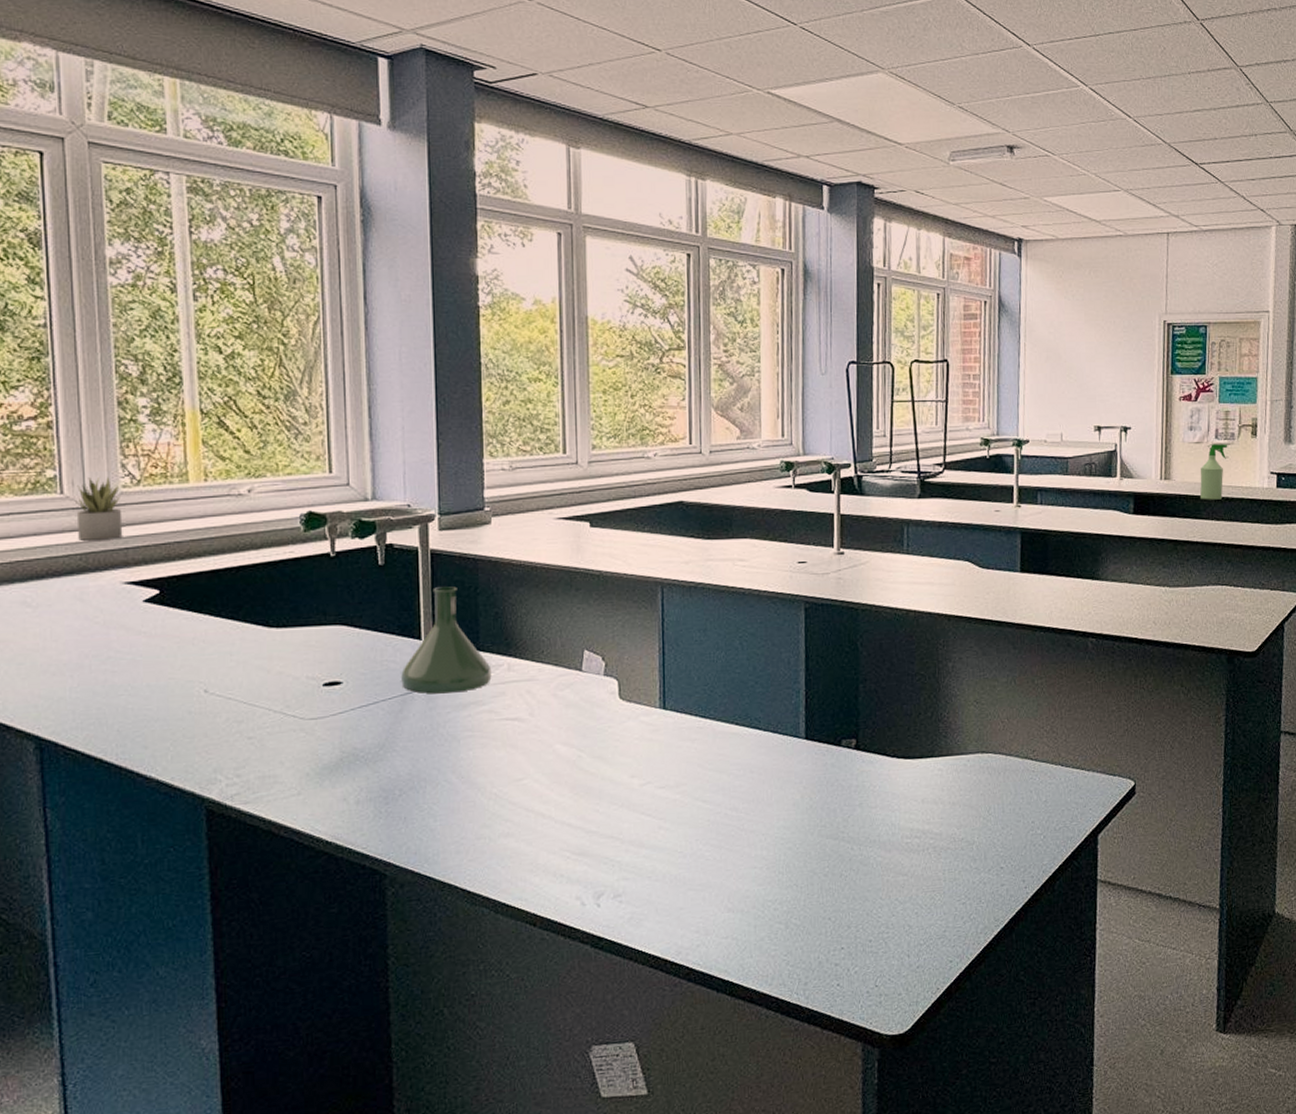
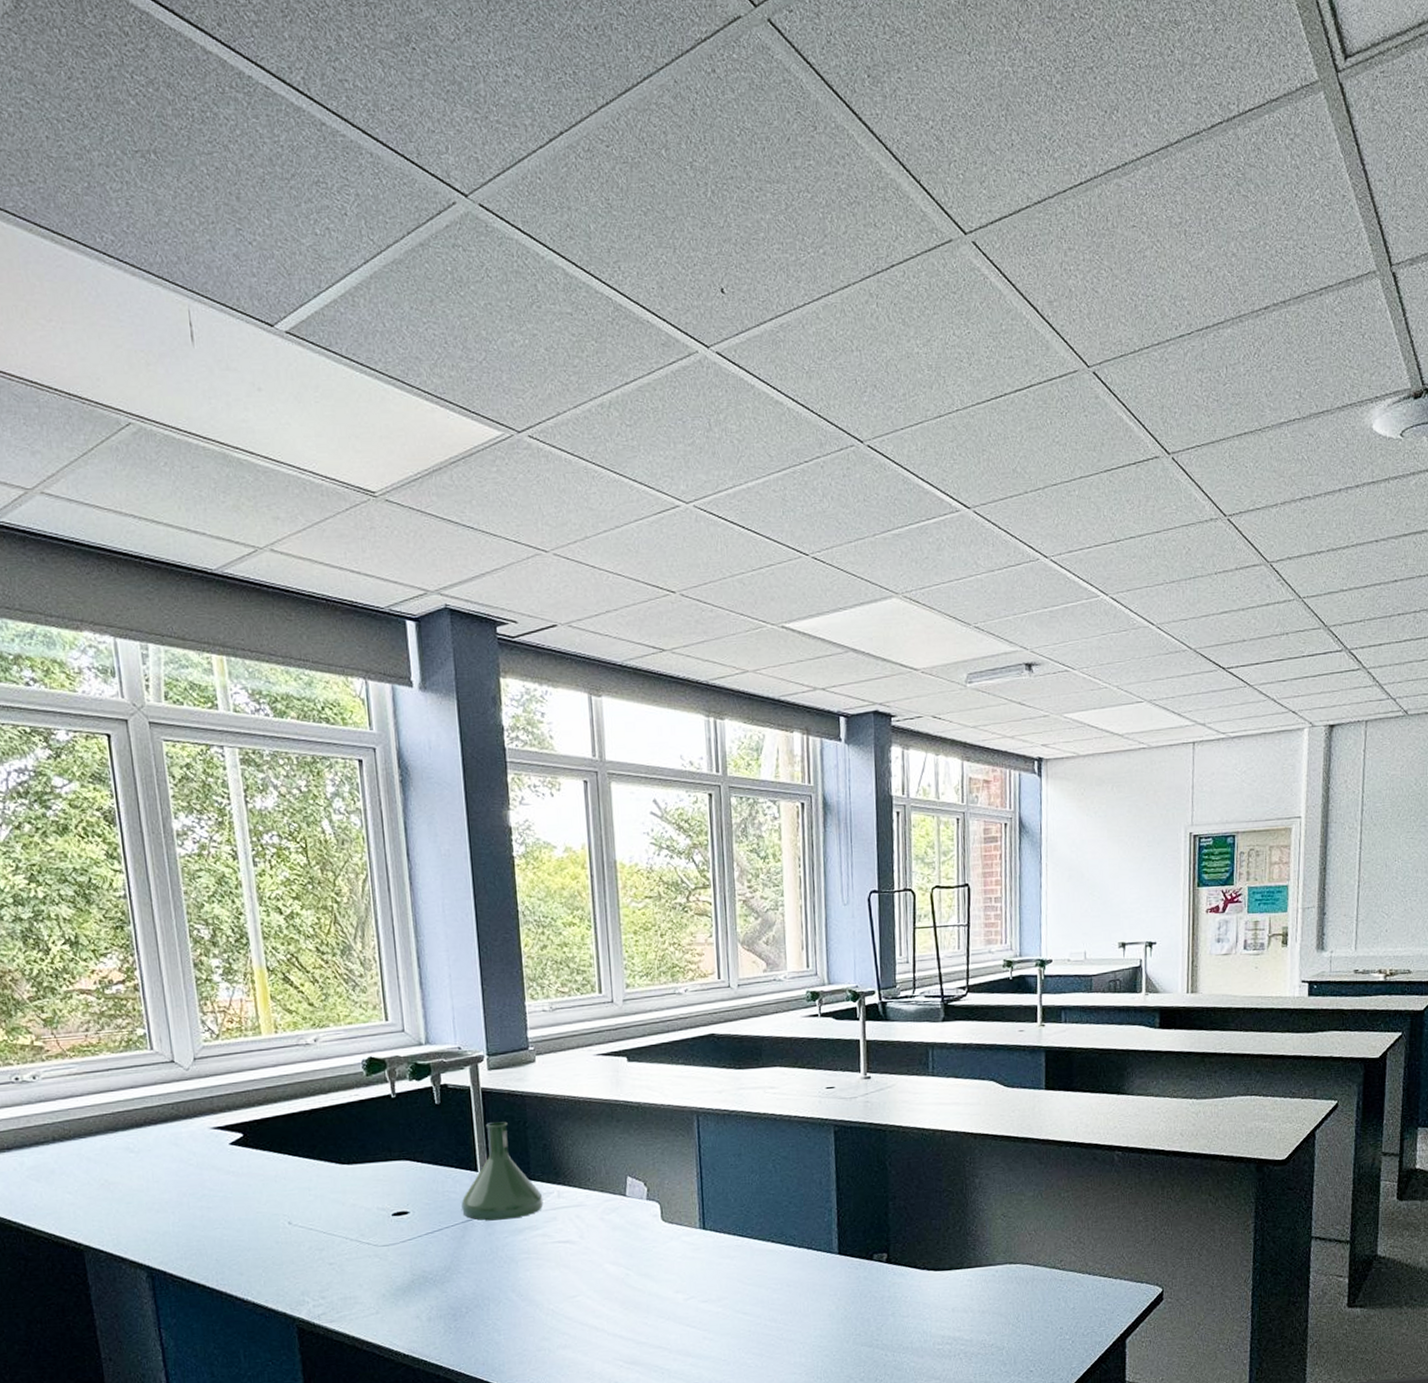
succulent plant: present [74,477,123,540] -> none [163,1033,208,1091]
spray bottle: present [1199,443,1228,500] -> none [1227,954,1257,1012]

